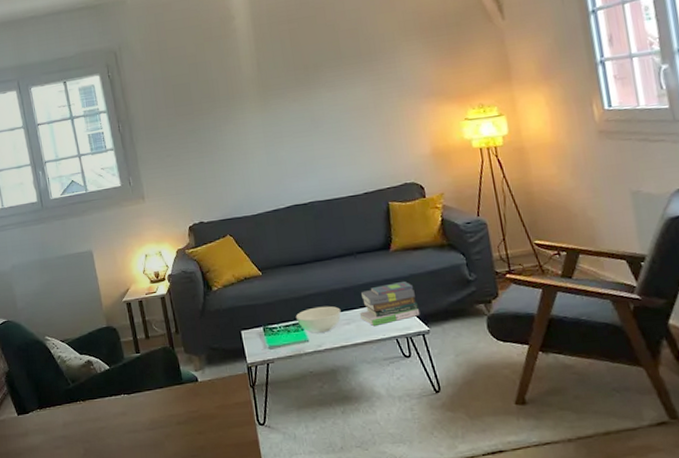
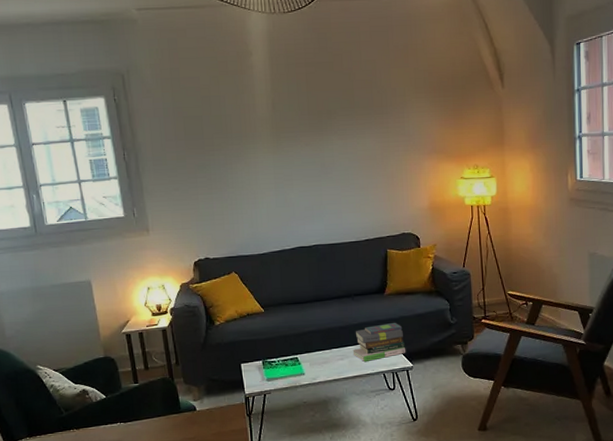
bowl: present [295,306,341,334] -> none [293,342,336,368]

